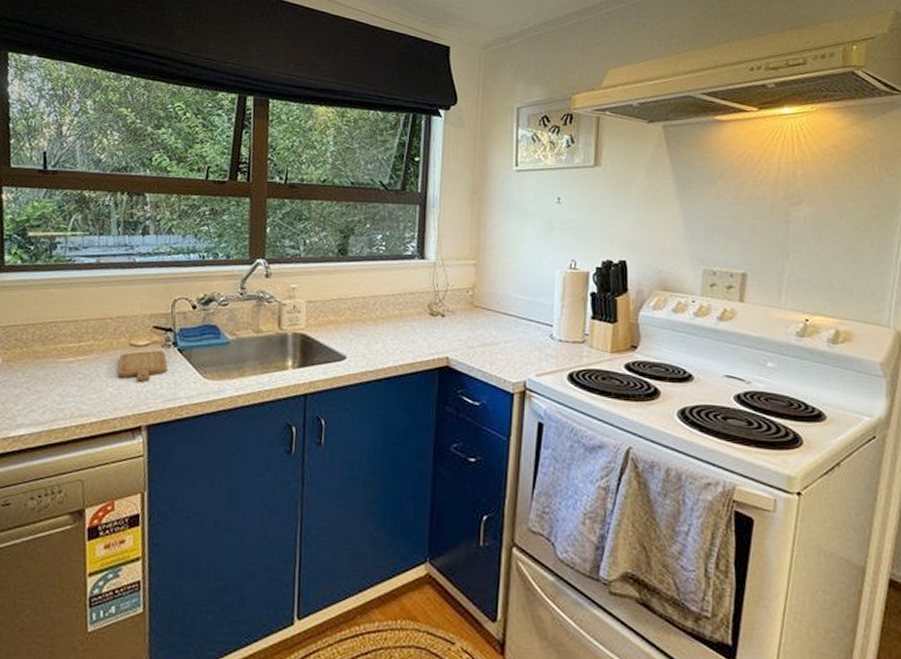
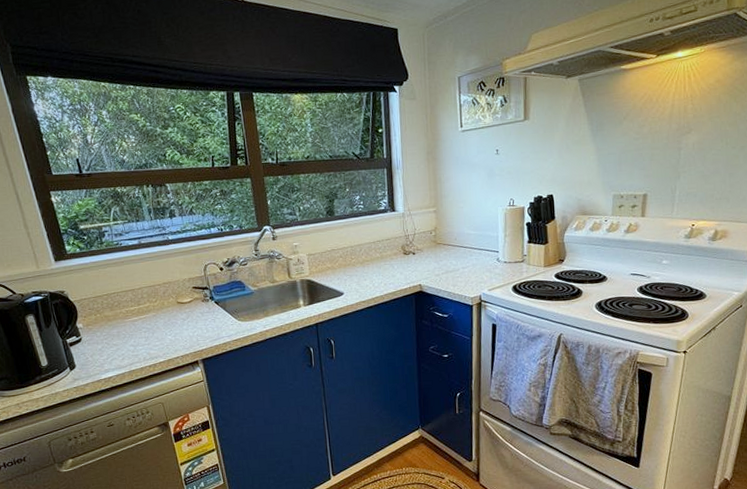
chopping board: present [117,351,168,382] -> none [171,305,209,329]

